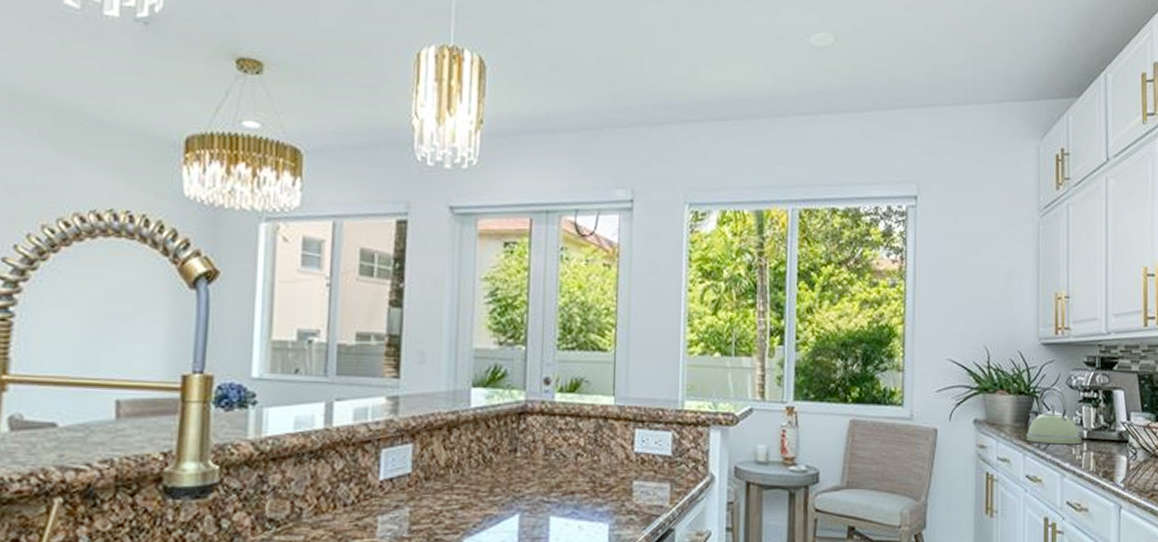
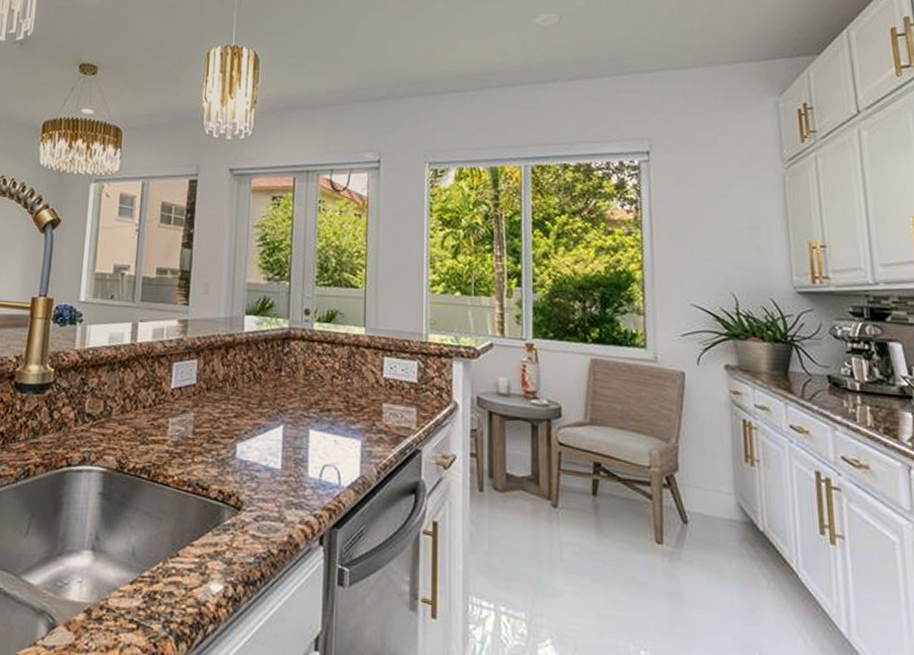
kettle: present [1025,386,1084,445] -> none [786,335,857,398]

